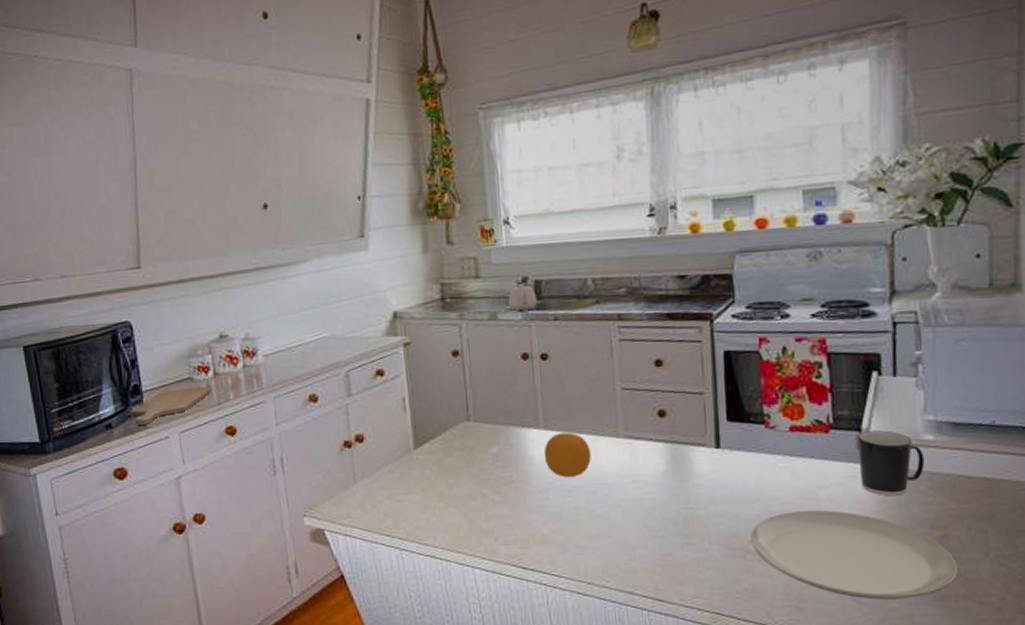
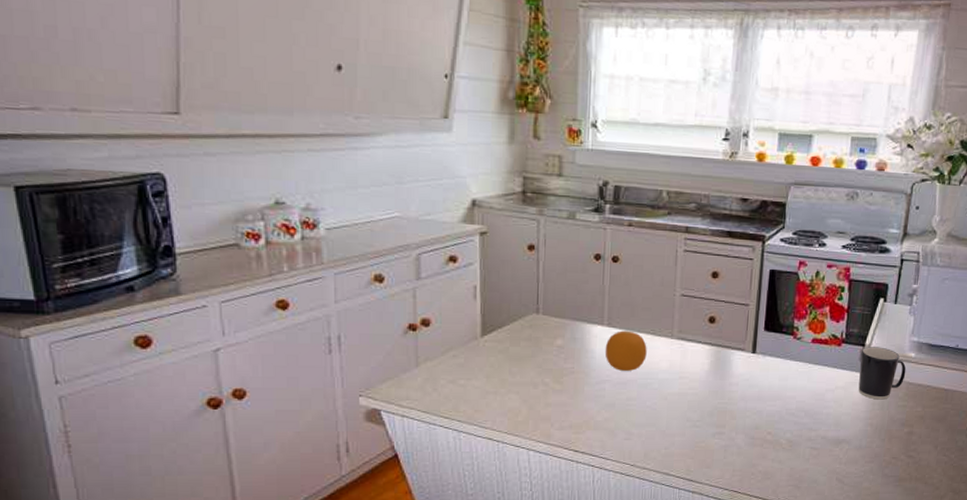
chopping board: present [130,387,212,426] -> none [158,255,262,292]
teapot: present [508,284,538,312] -> none [588,187,615,214]
plate: present [750,509,958,600] -> none [769,408,915,481]

